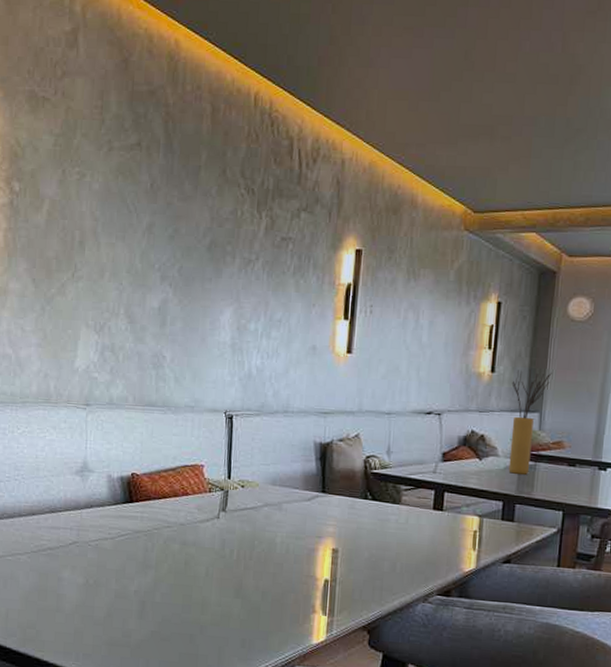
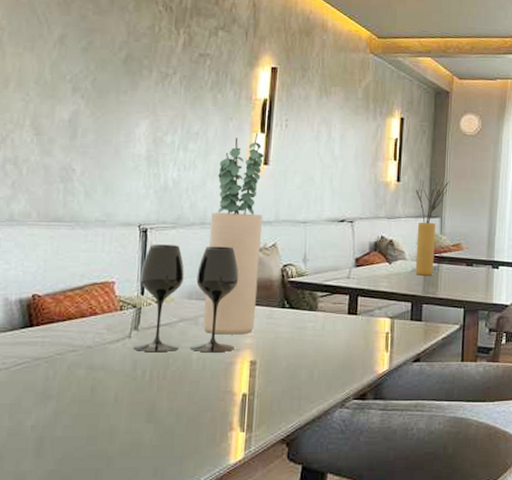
wine glass: none [221,430,322,539] -> present [133,244,239,353]
vase: none [286,319,347,523] -> present [202,133,264,335]

